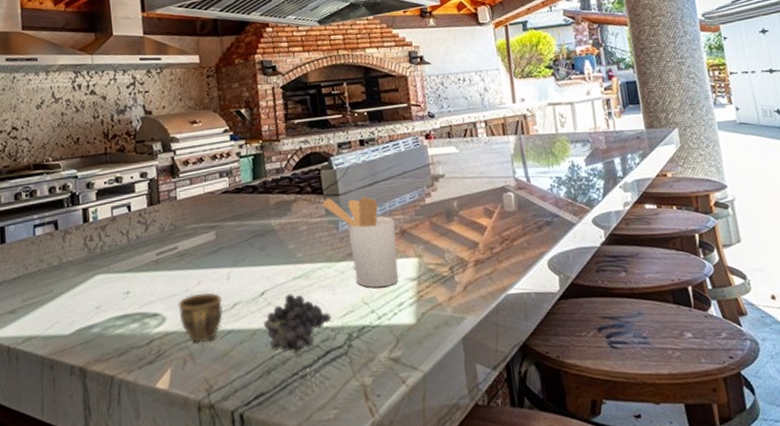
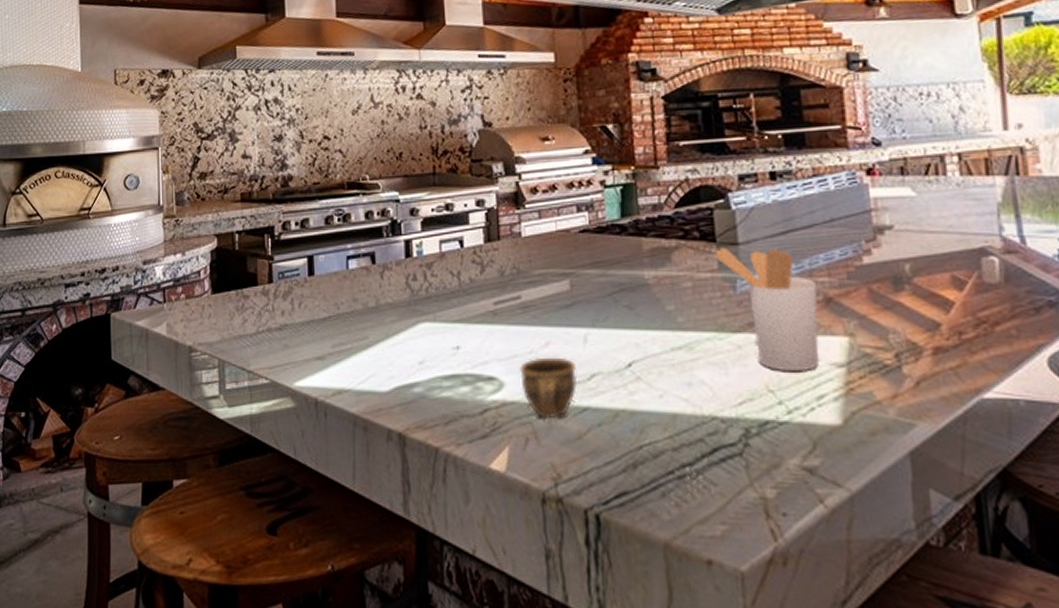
fruit: present [263,294,332,352] -> none [629,369,723,445]

